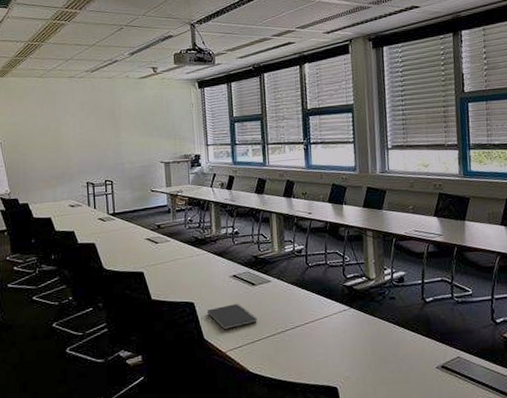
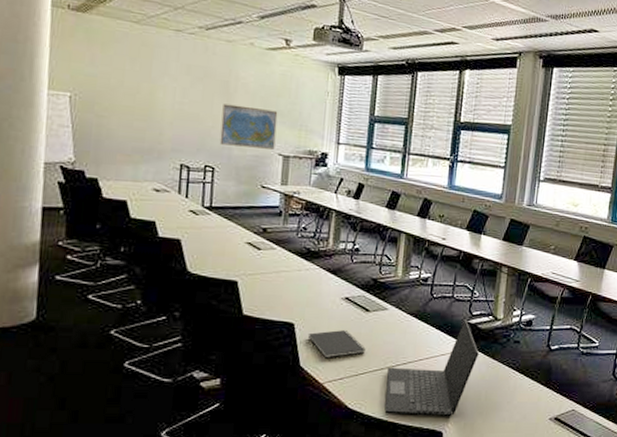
world map: none [112,127,157,162] -> present [219,103,278,150]
laptop: none [279,283,359,375] -> present [384,319,479,417]

